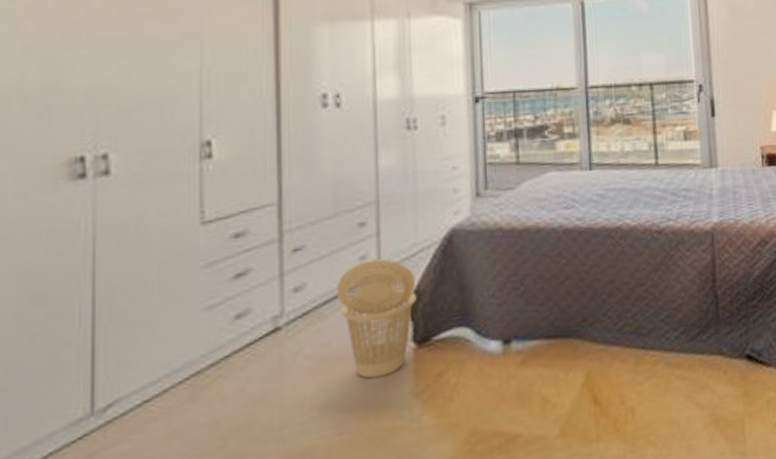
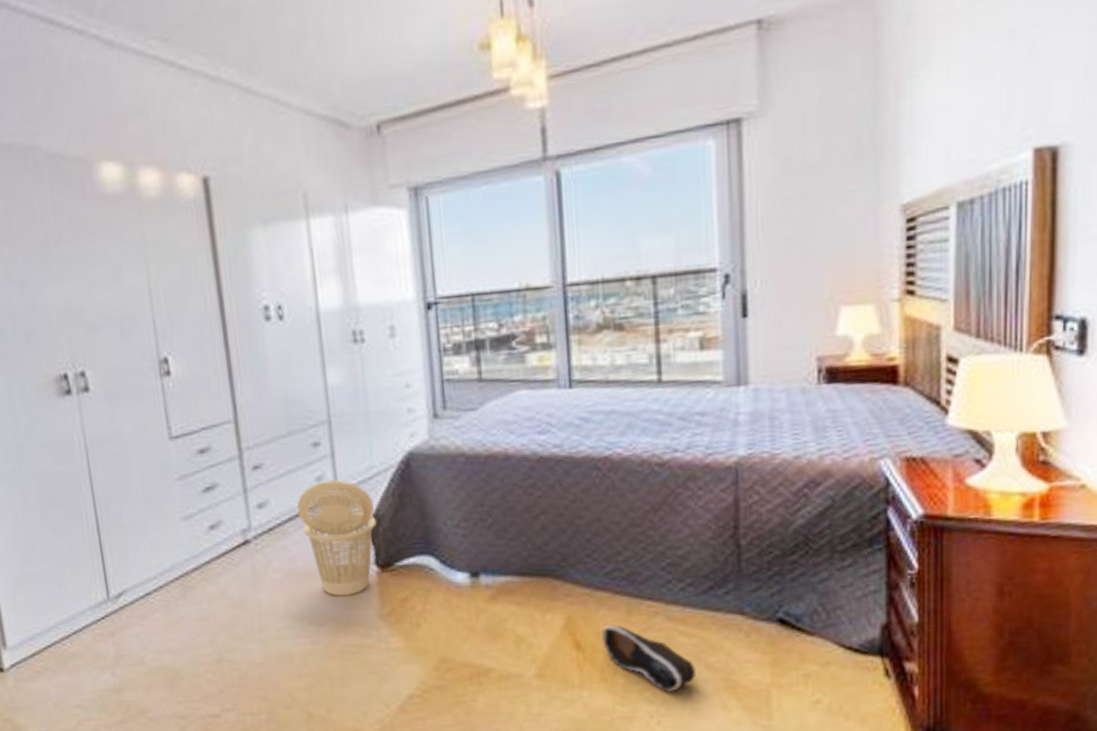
shoe: none [614,376,689,433] -> present [600,624,696,691]

